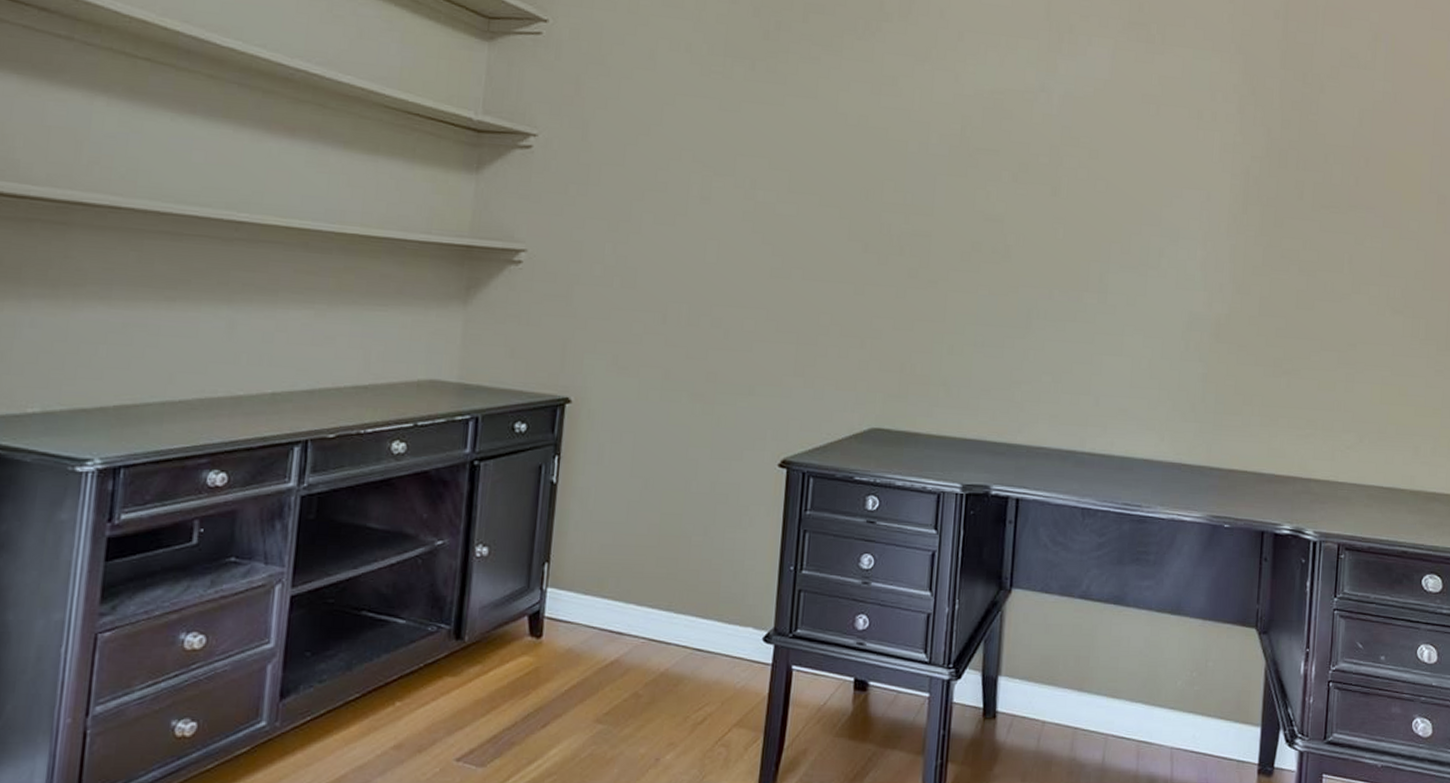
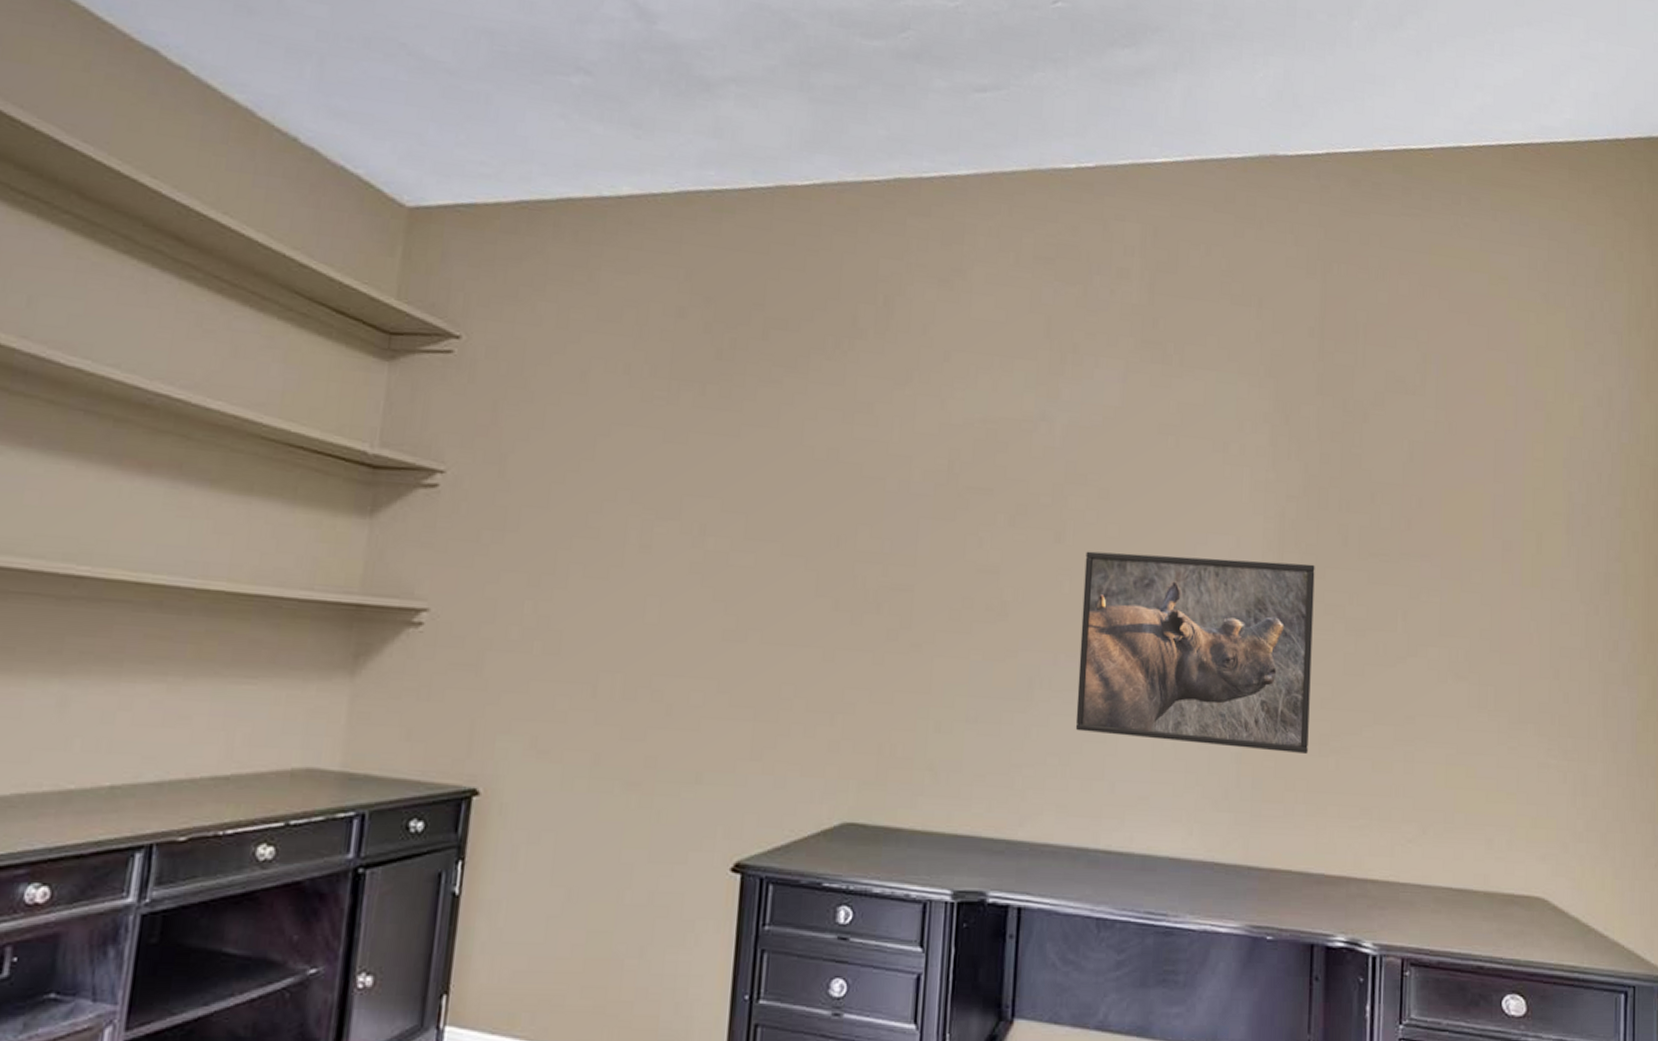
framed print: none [1066,203,1274,374] -> present [1075,551,1315,753]

